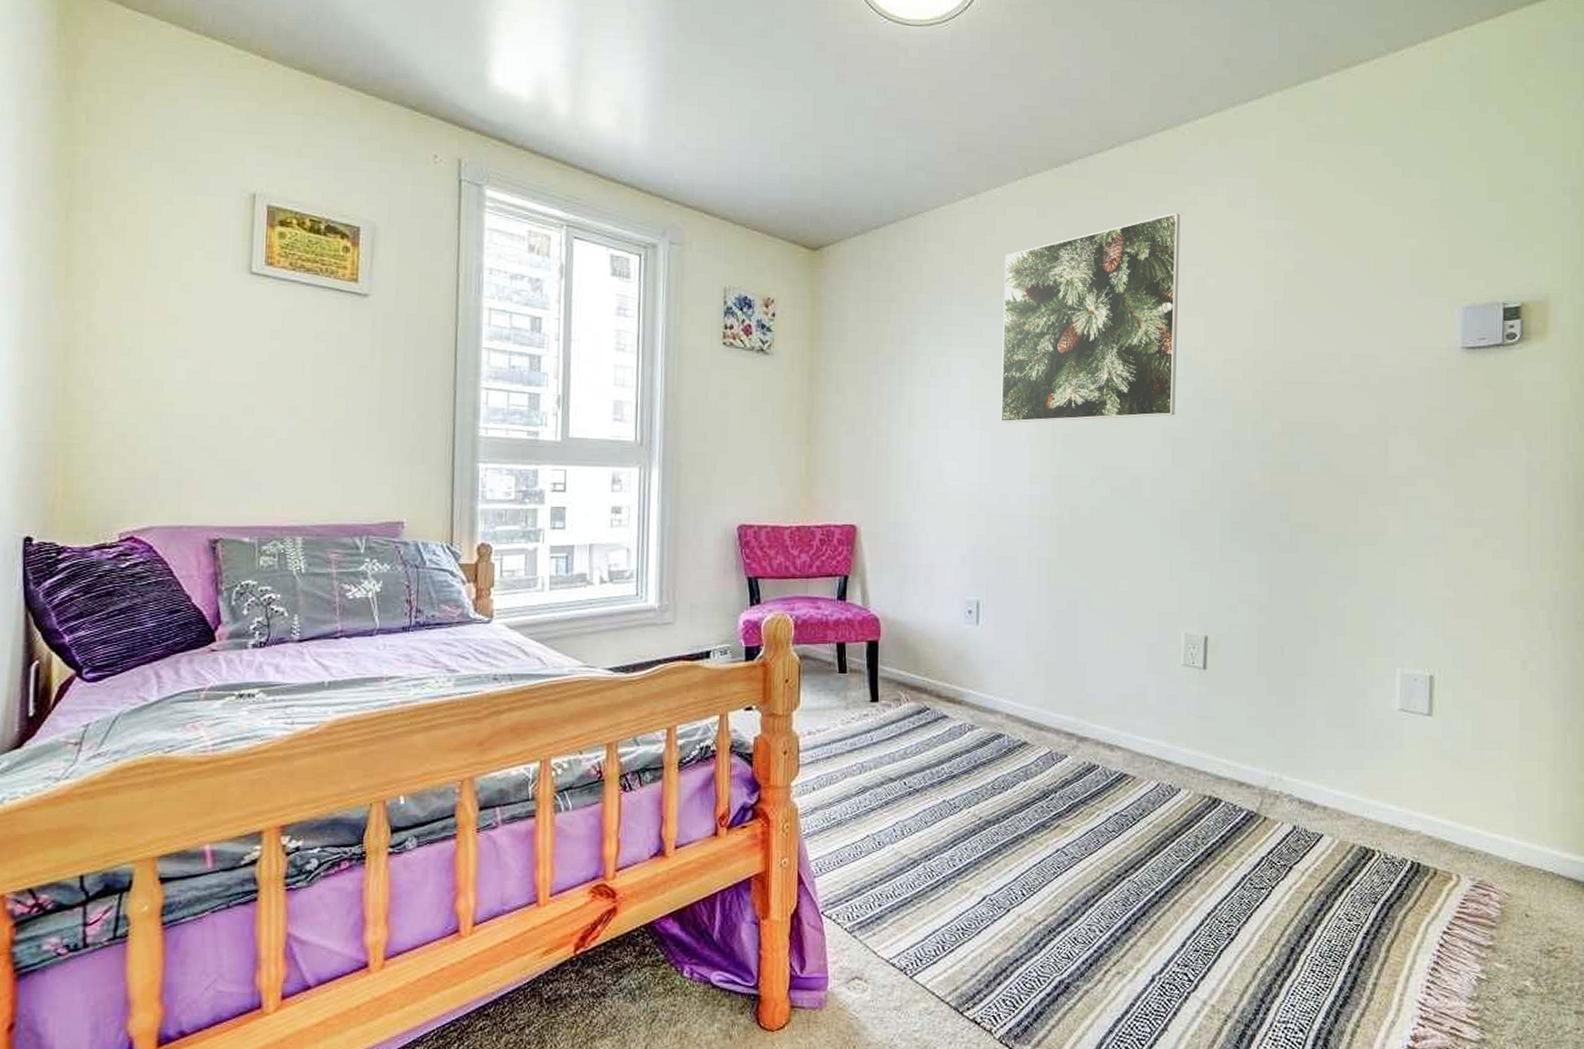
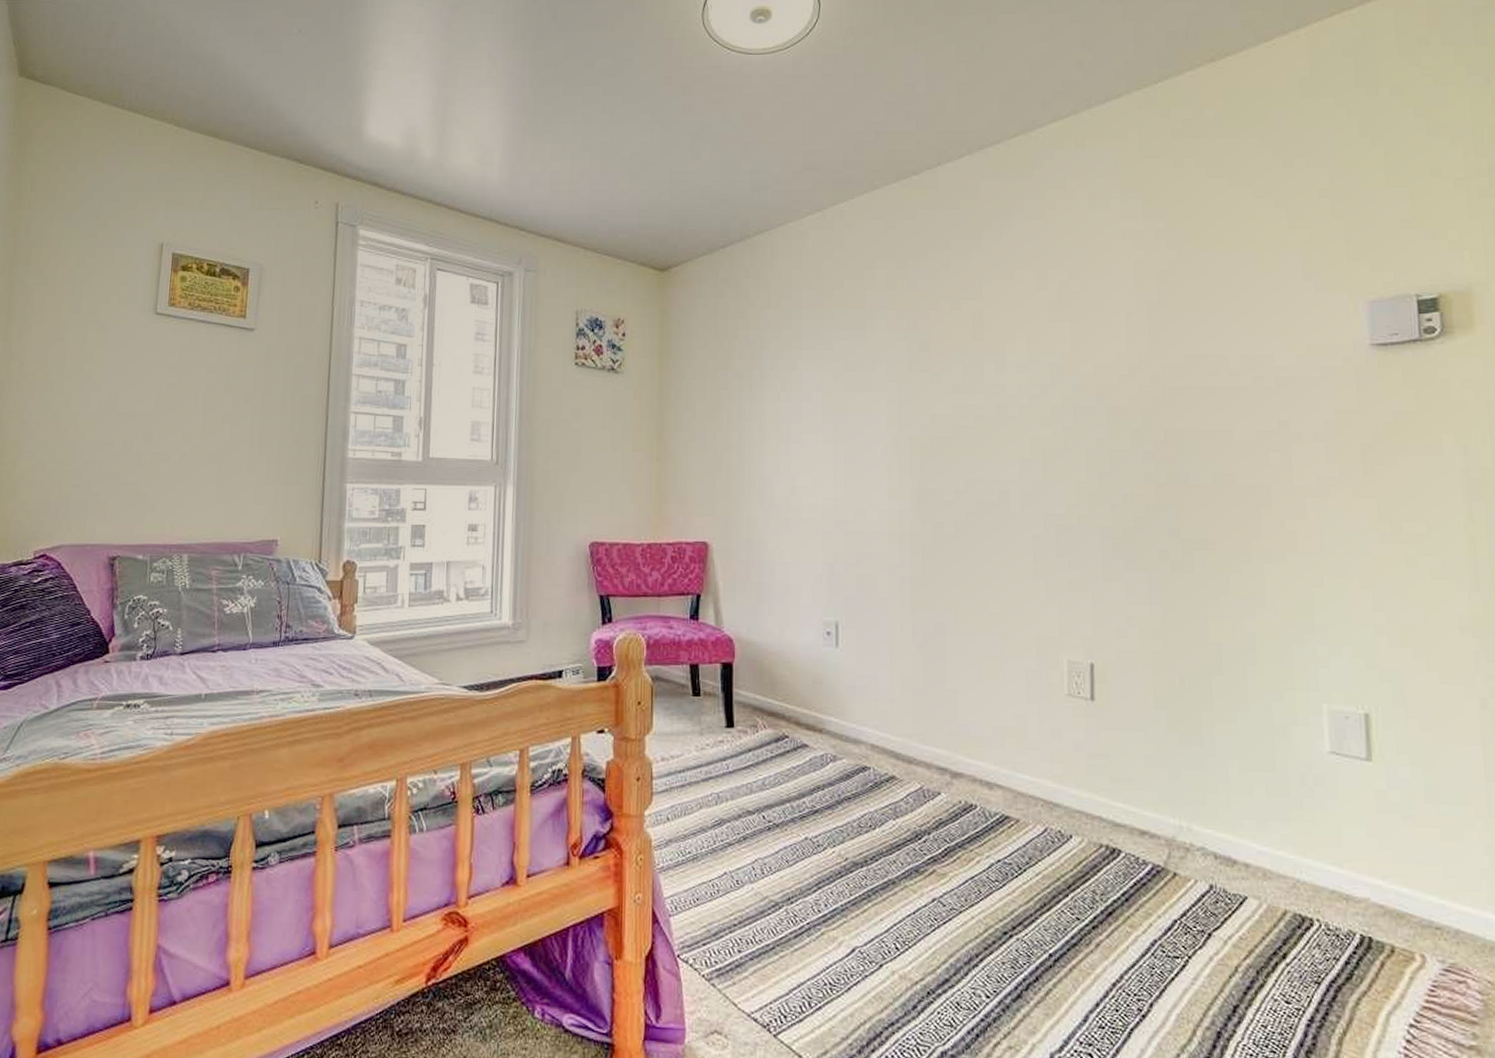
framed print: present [1001,212,1181,423] -> none [854,217,1043,436]

